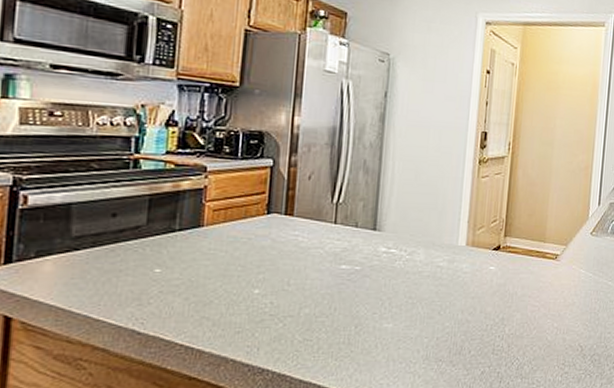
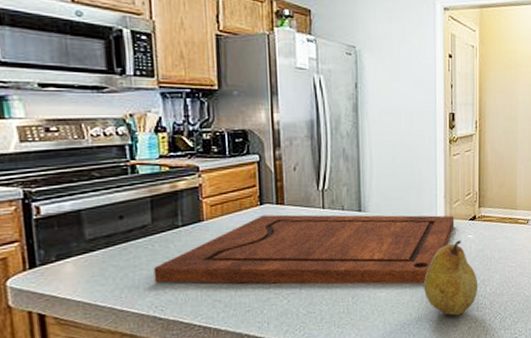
cutting board: none [139,226,477,317] -> present [153,214,455,285]
fruit: none [436,271,497,357] -> present [424,240,479,316]

